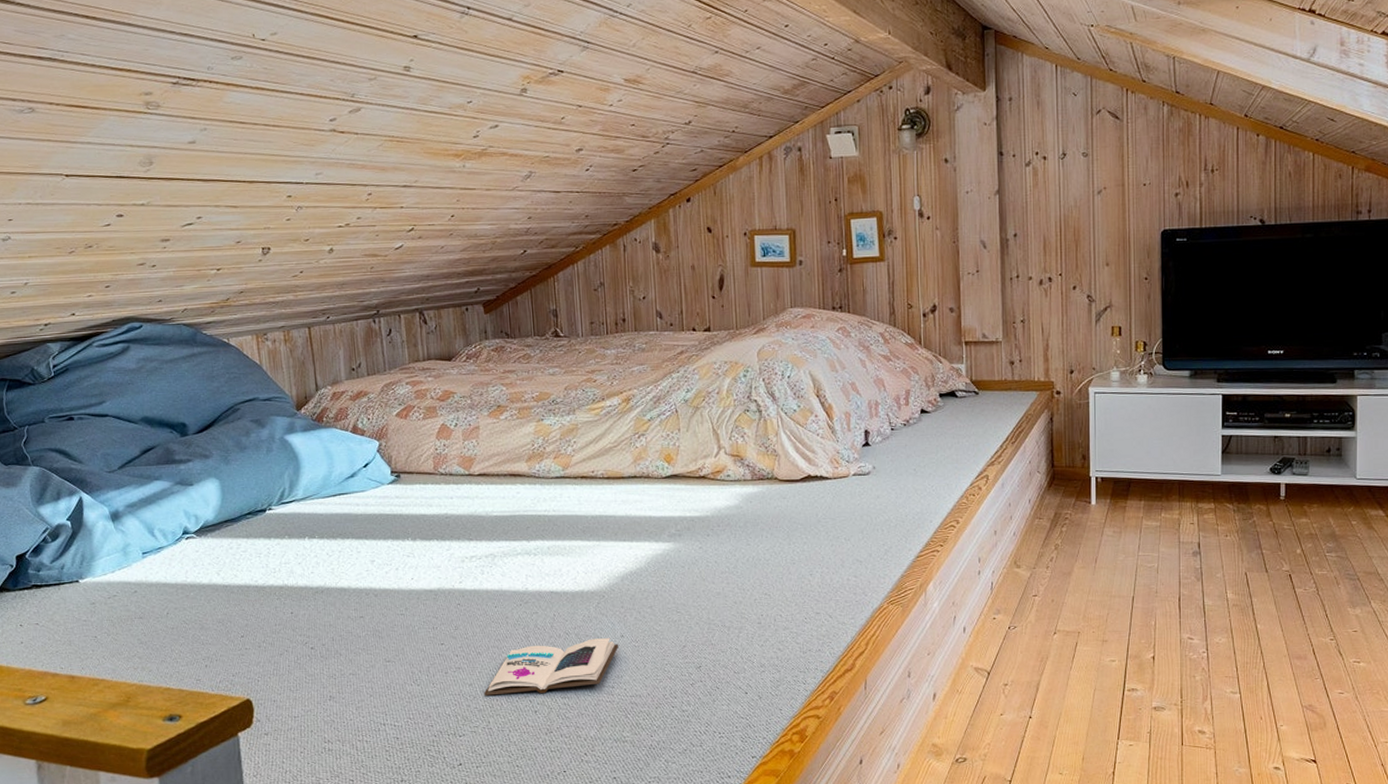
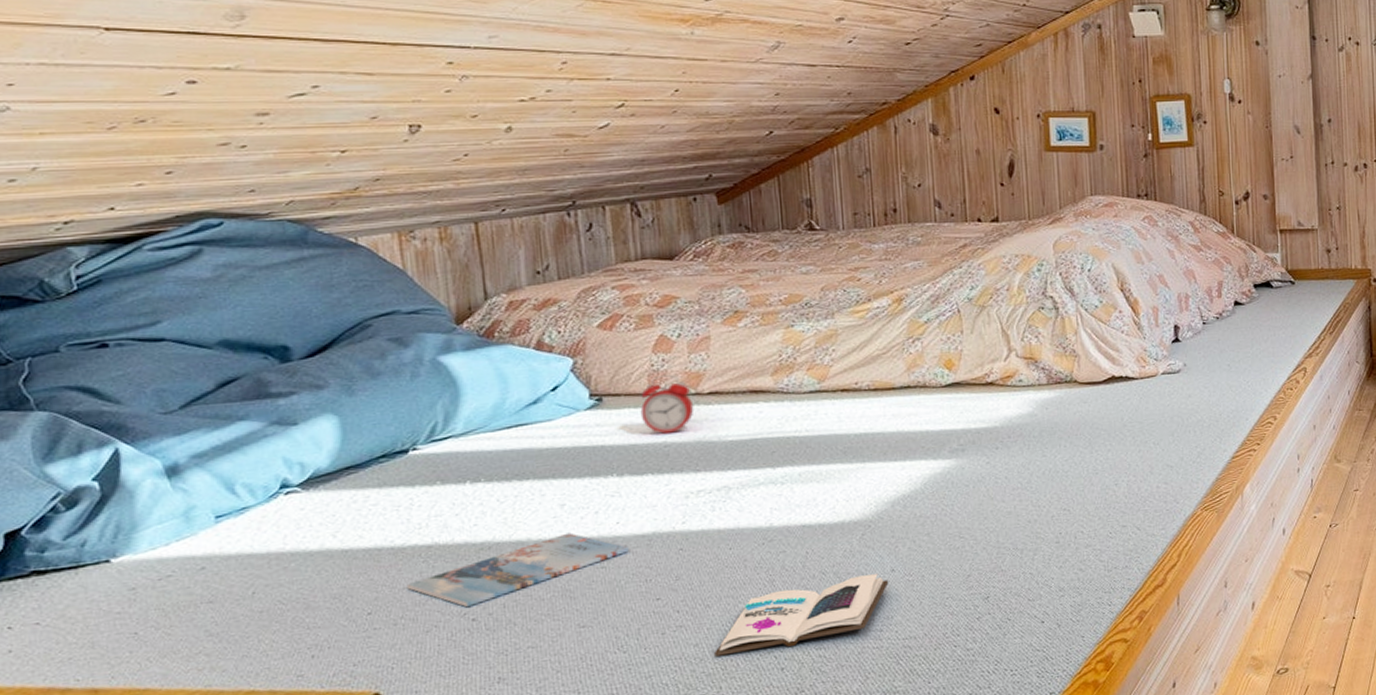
magazine: none [266,584,421,638] -> present [406,533,629,608]
alarm clock: none [428,457,468,507] -> present [640,374,694,434]

